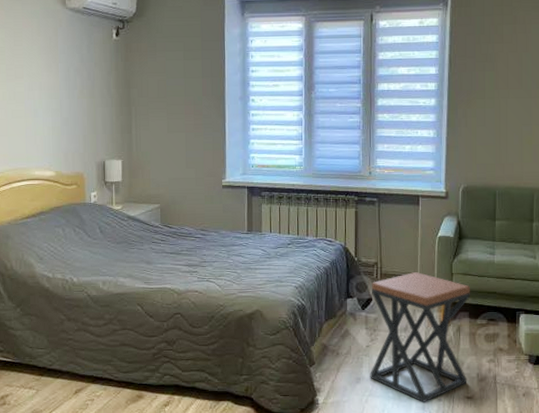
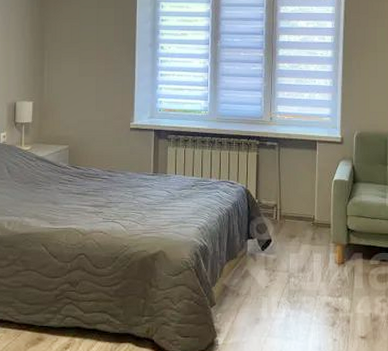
stool: present [370,272,470,402] -> none [268,214,364,342]

